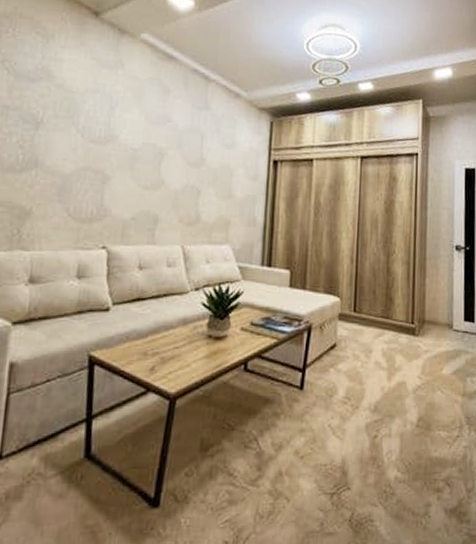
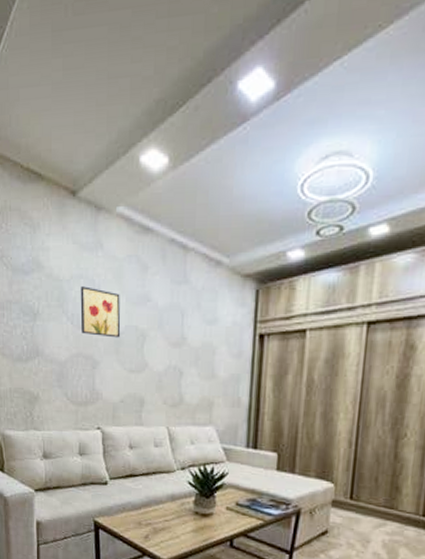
wall art: none [92,101,139,154] -> present [80,286,121,338]

